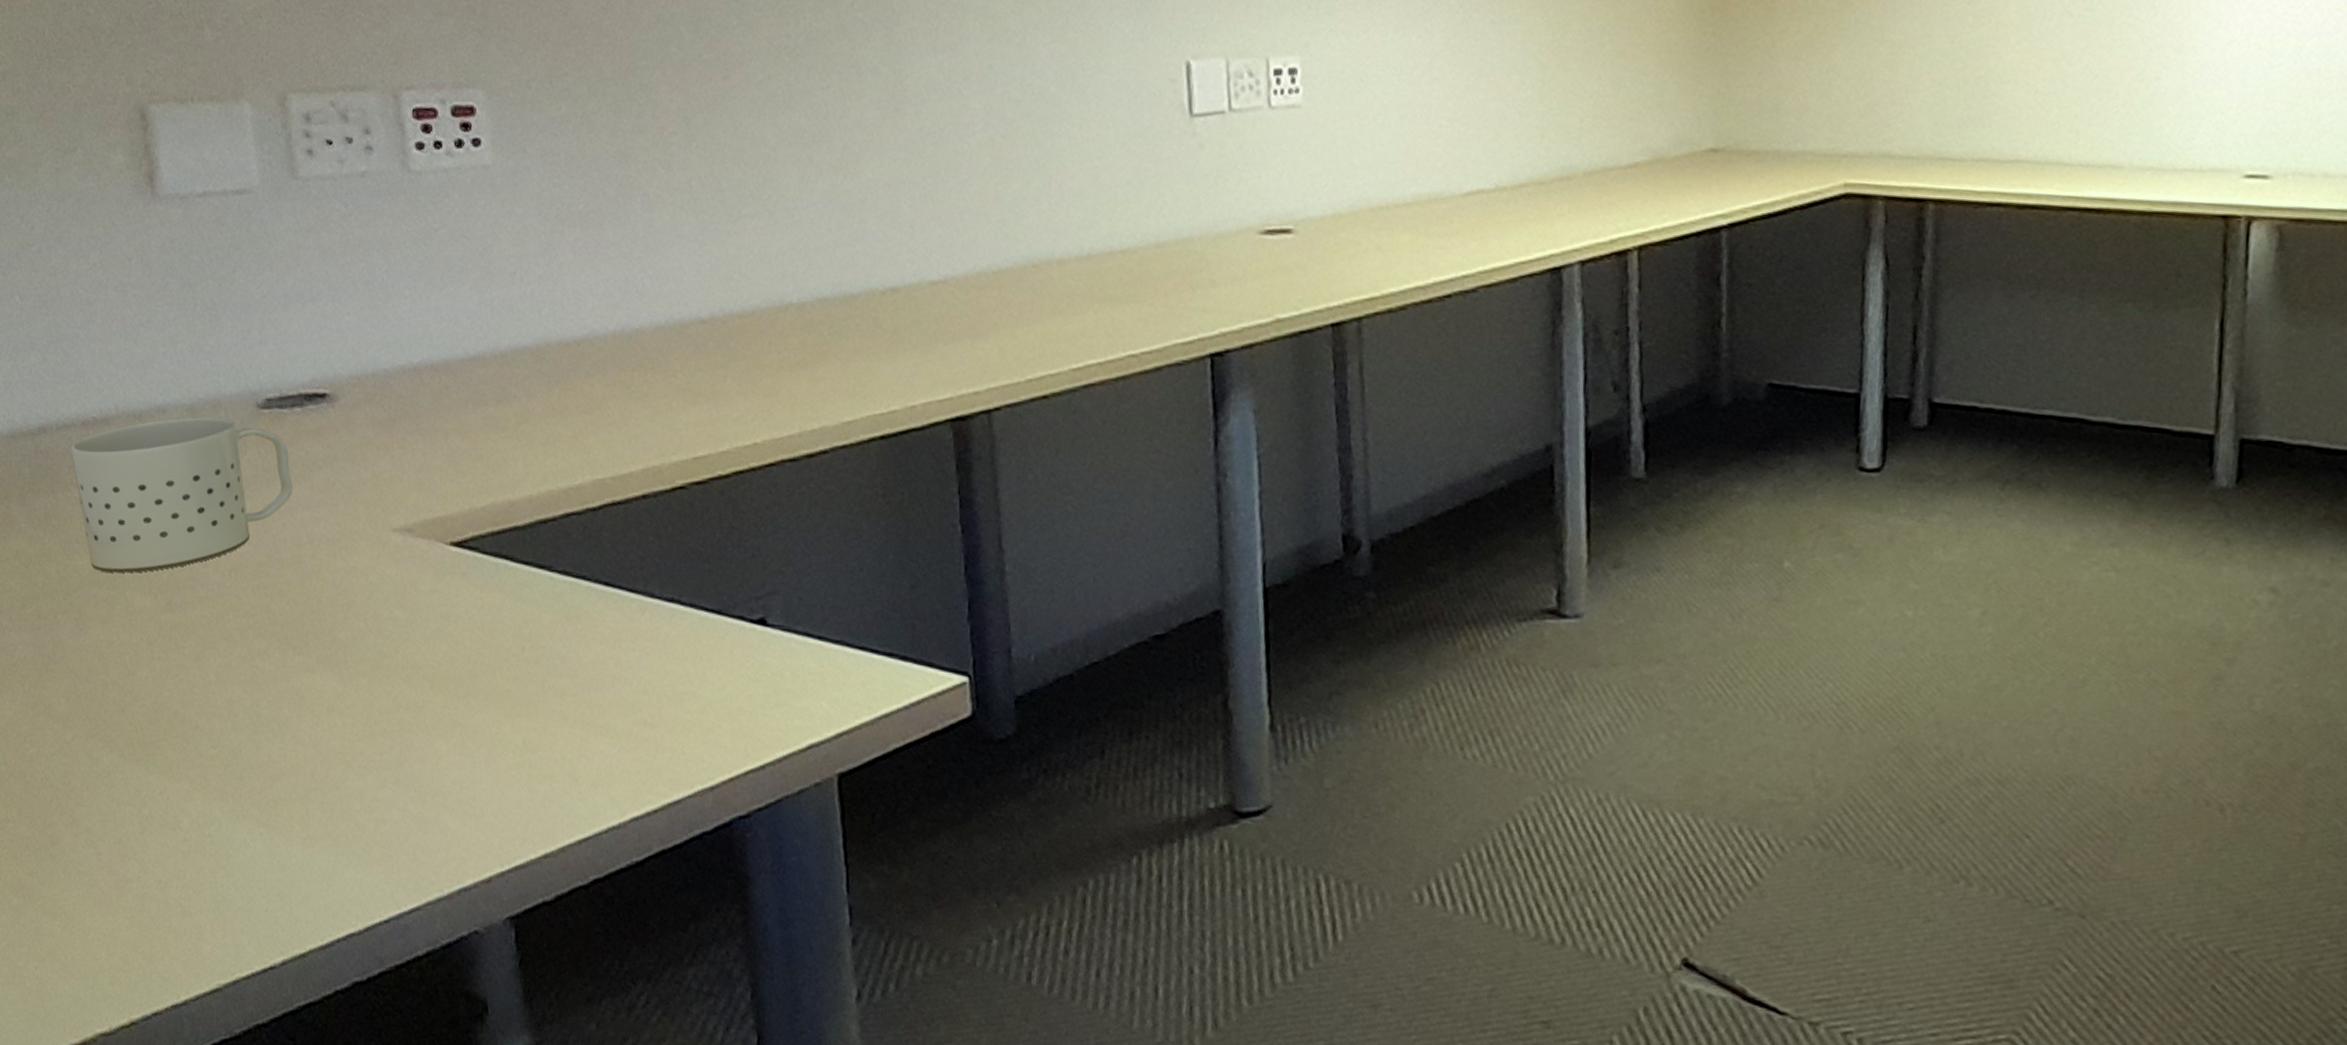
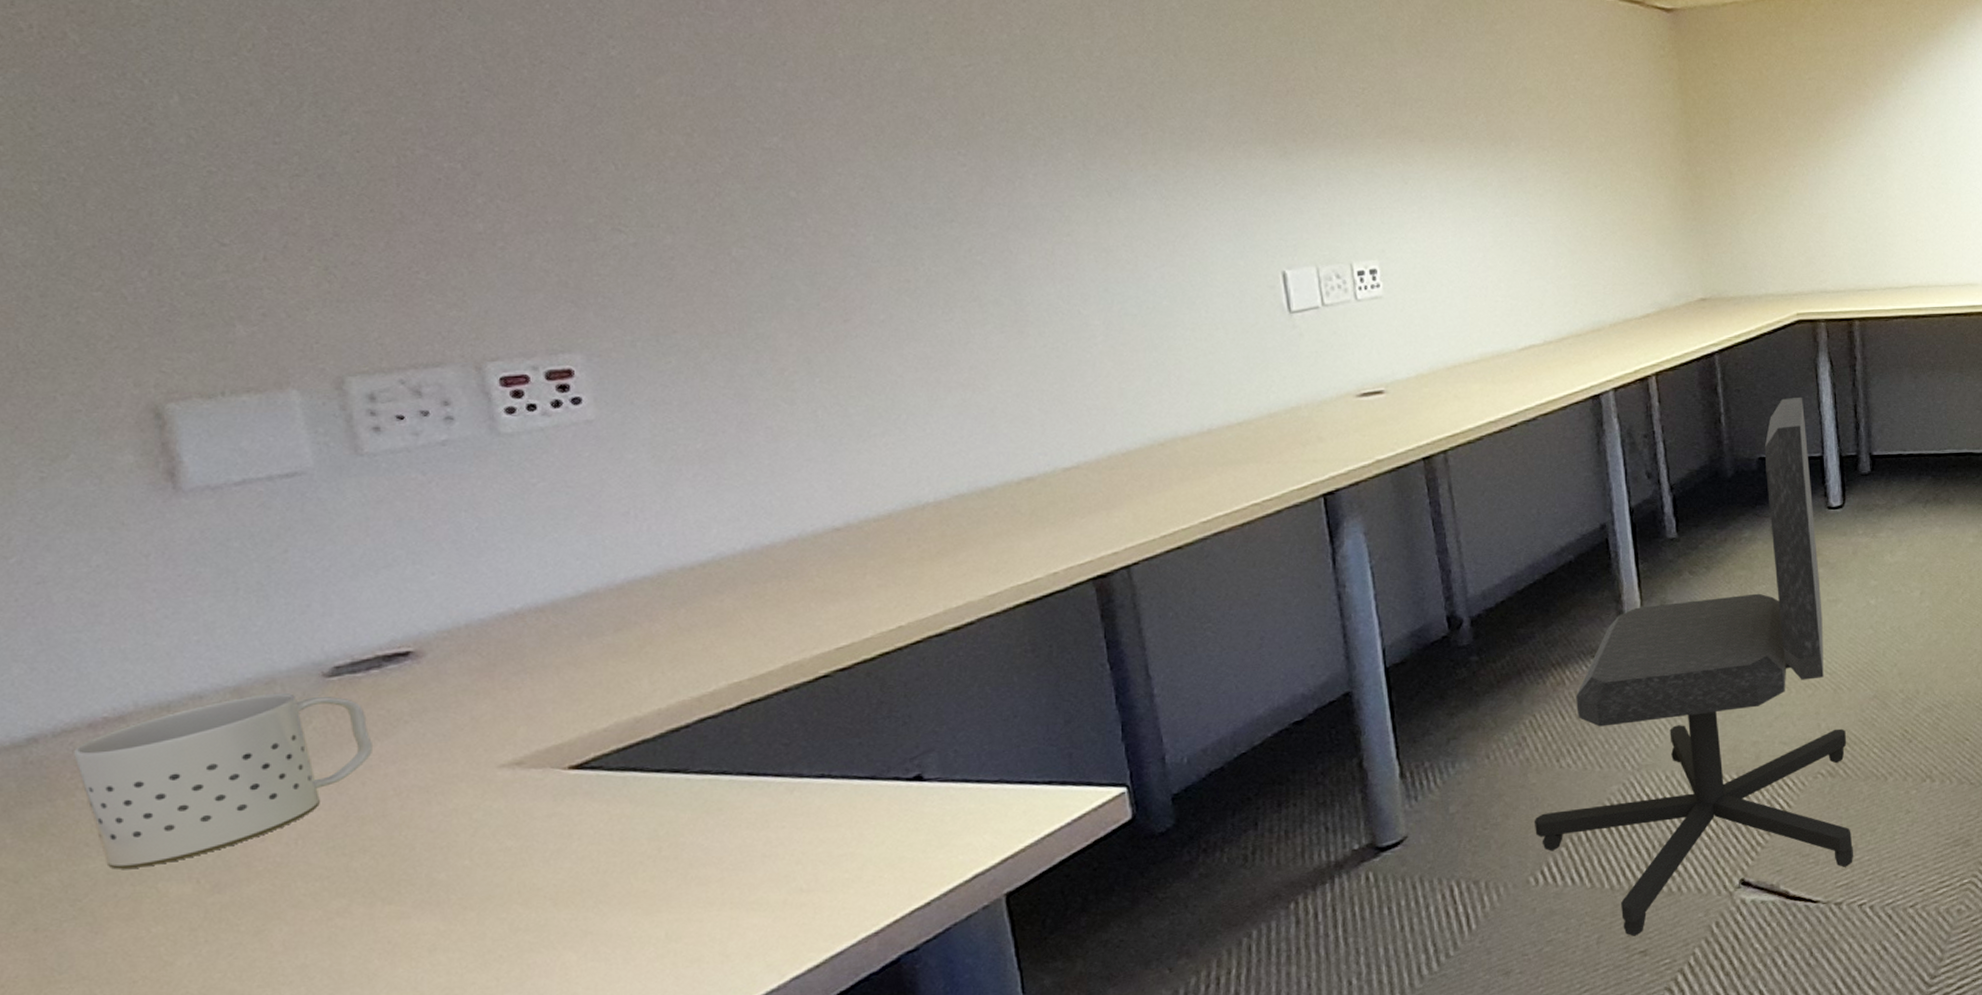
chair: none [1425,303,1851,1000] -> present [1535,398,1853,936]

